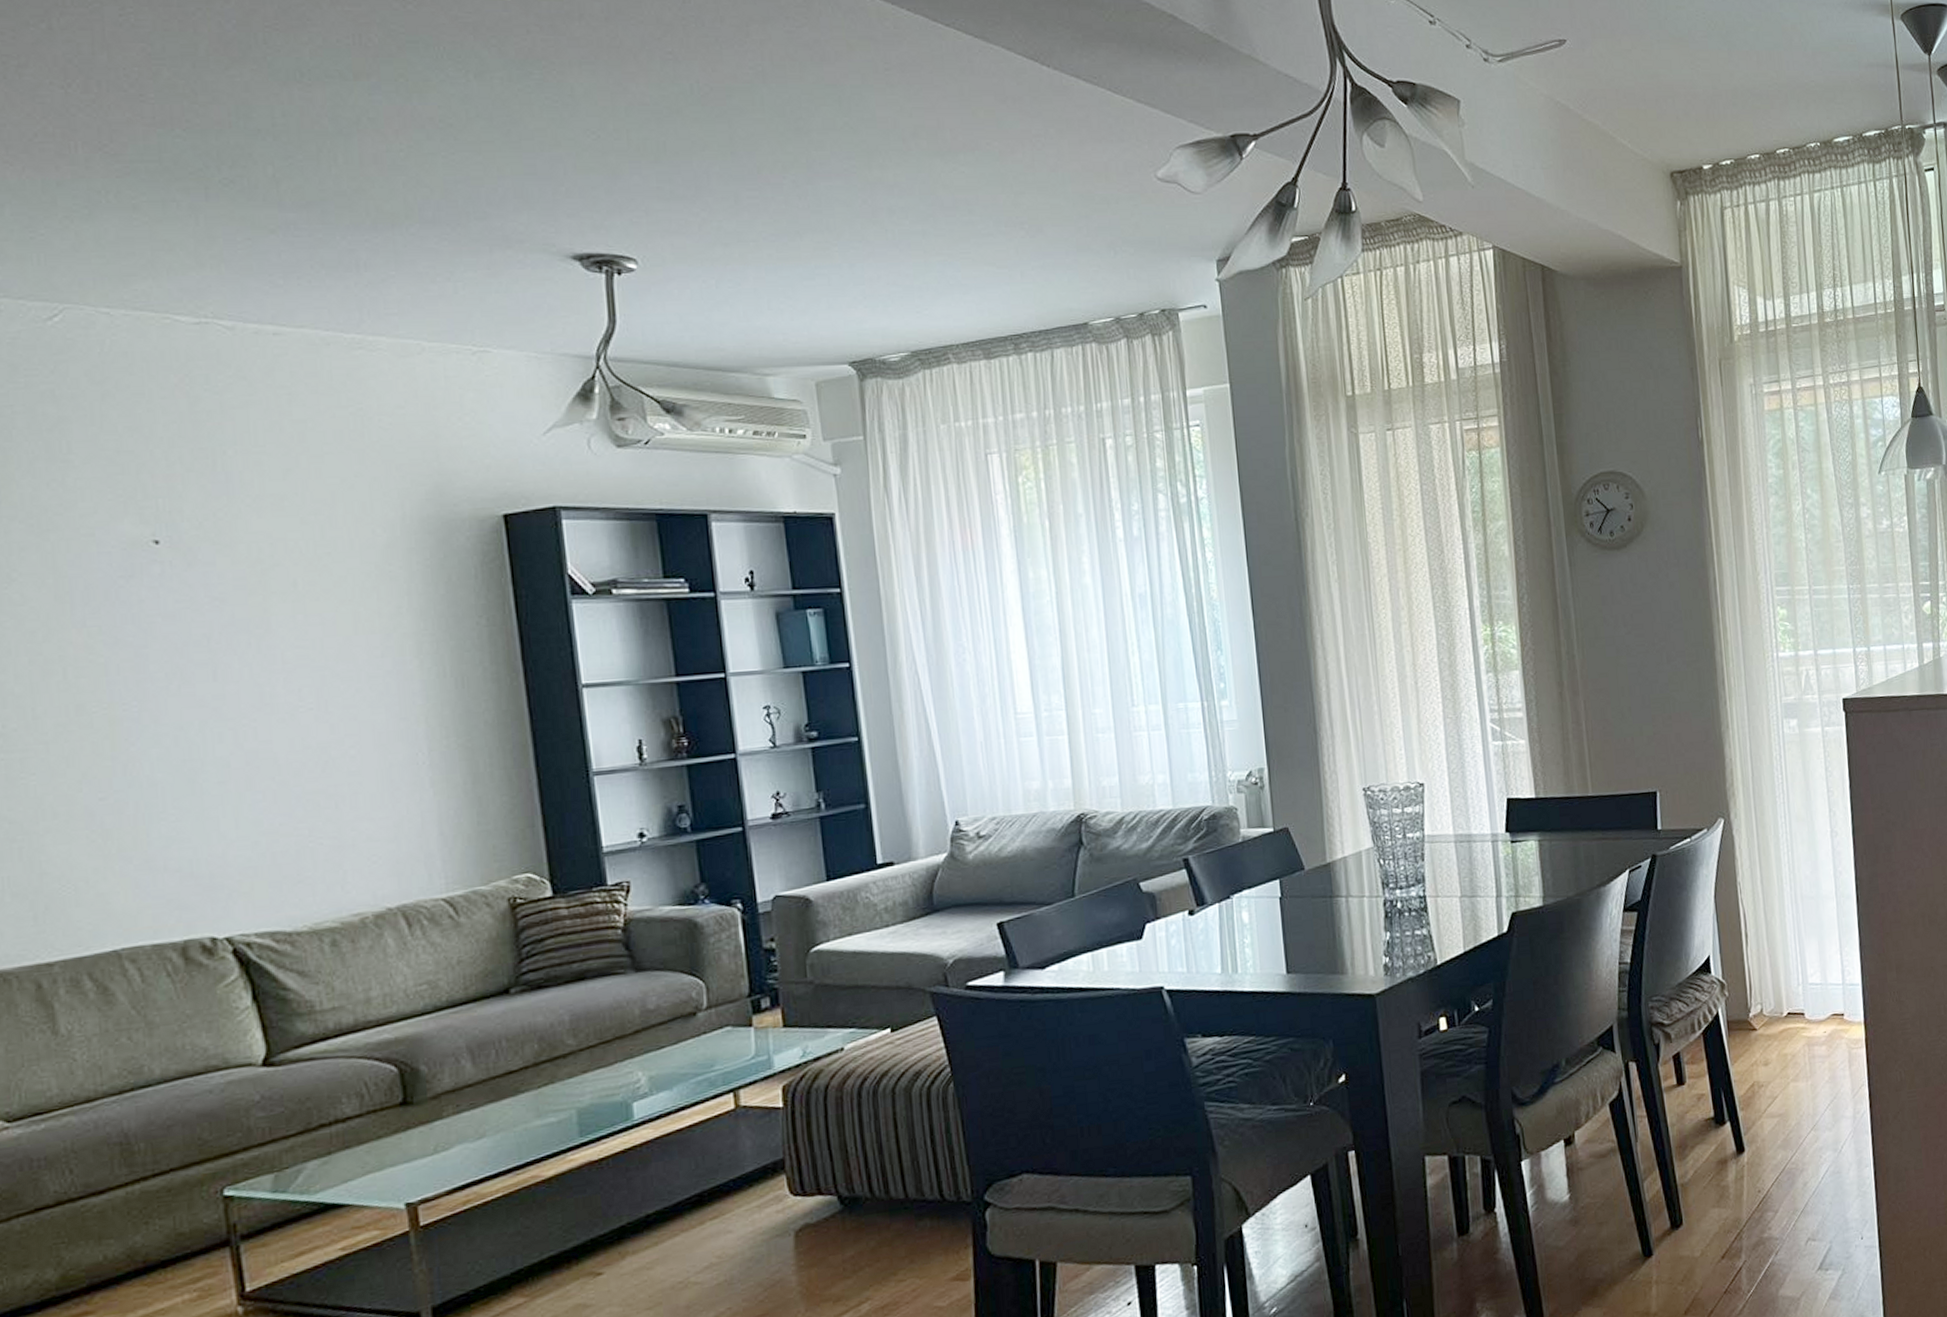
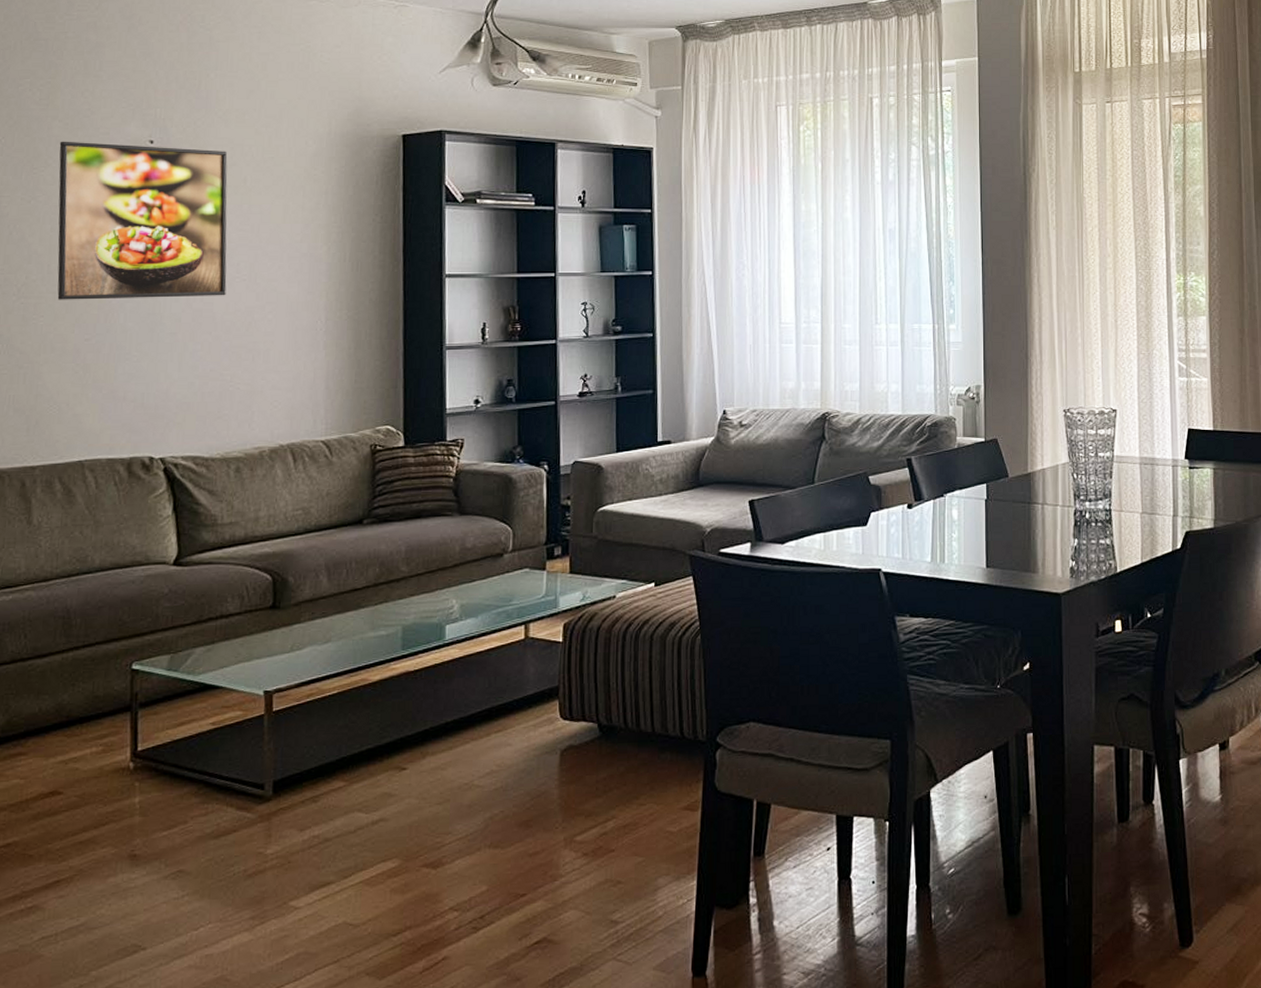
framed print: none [24,547,288,752] -> present [57,141,228,300]

